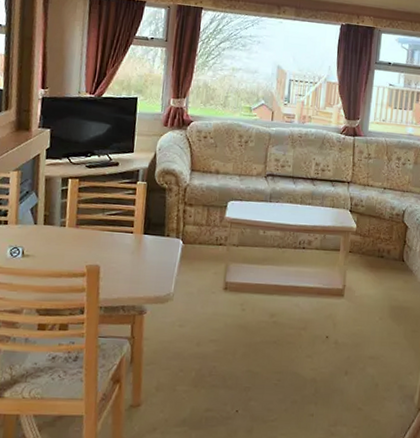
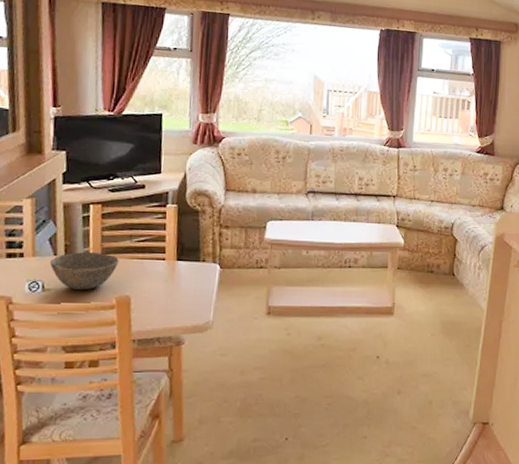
bowl: none [30,222,92,258] -> present [50,252,119,291]

